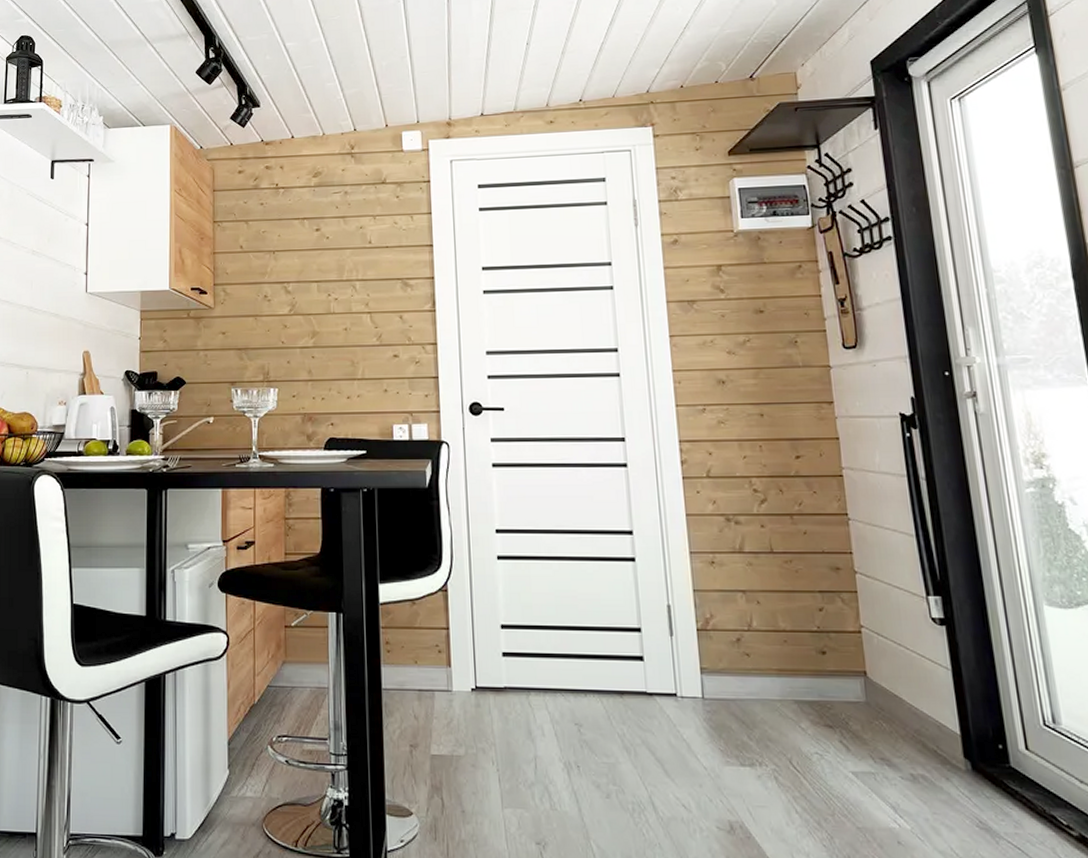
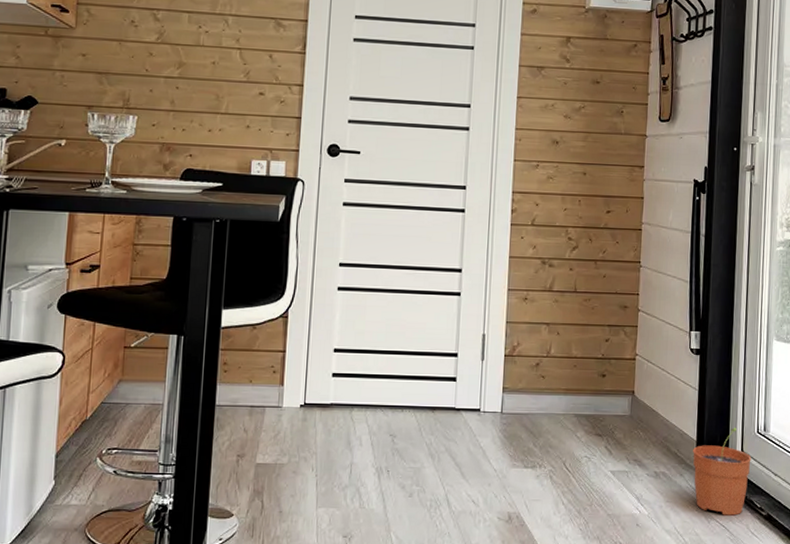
plant pot: none [958,718,1044,835] -> present [693,427,751,516]

